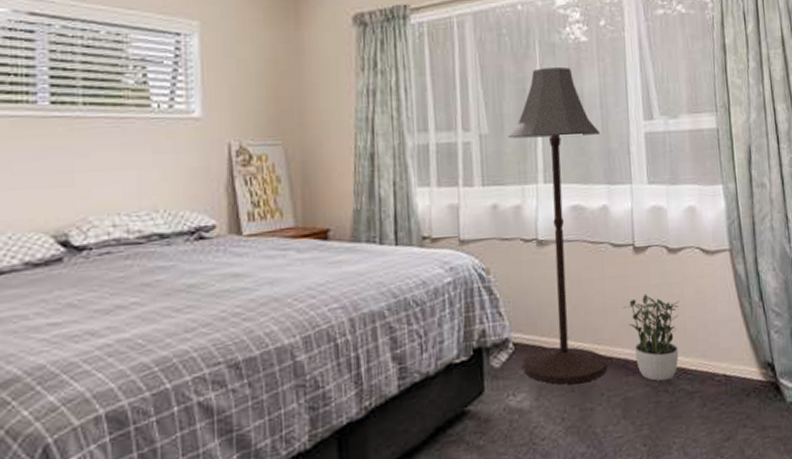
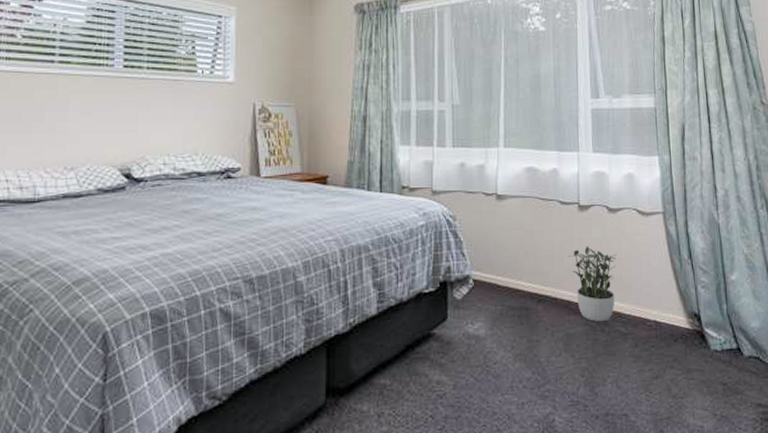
floor lamp: present [508,67,607,385] -> none [475,52,553,318]

